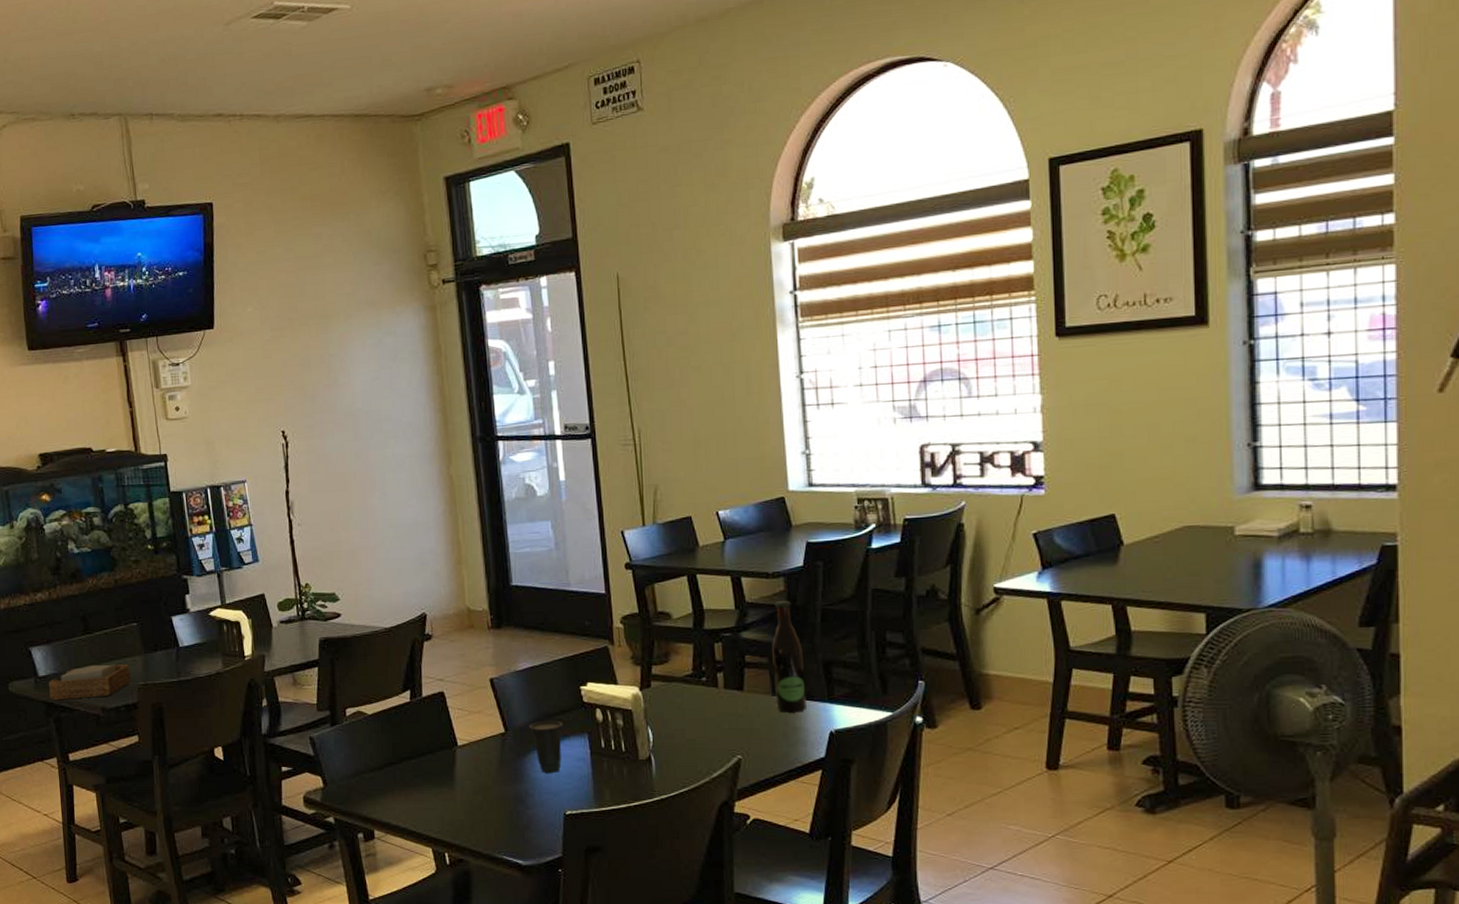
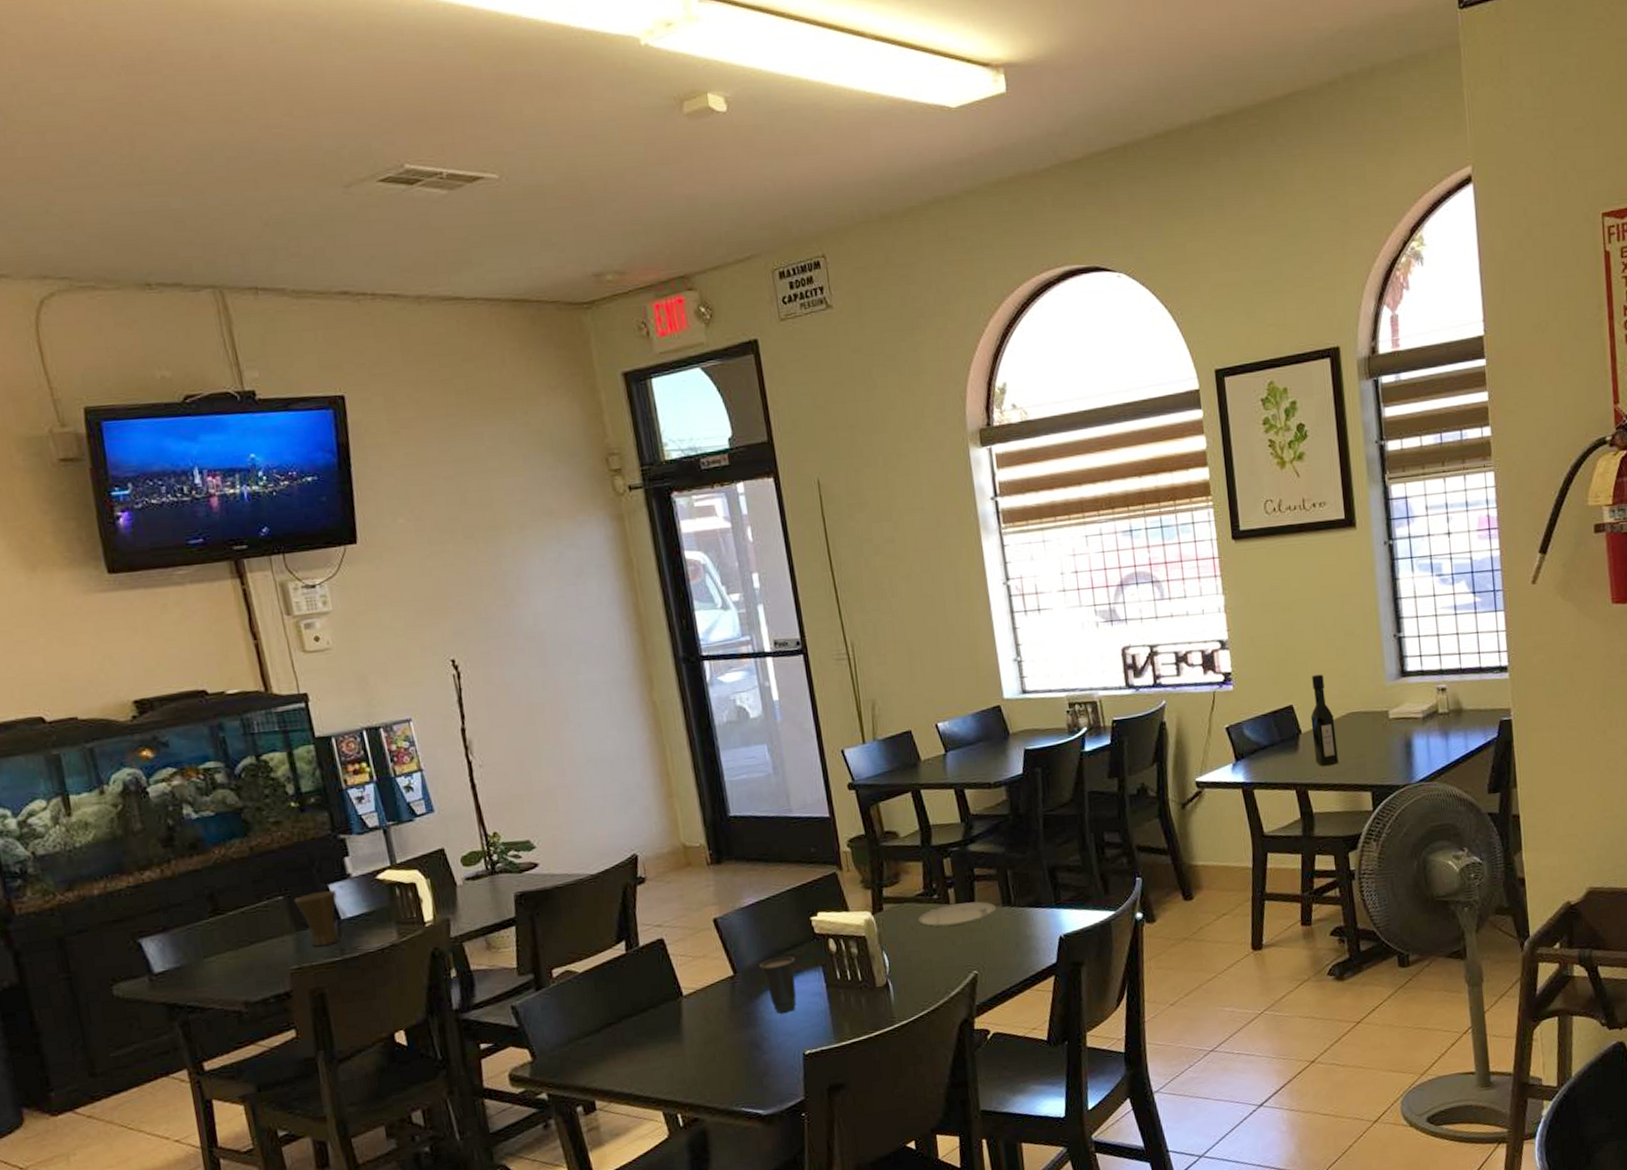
napkin holder: present [49,664,131,700] -> none [169,947,280,1000]
cup: none [145,621,178,668] -> present [294,890,340,947]
plate: none [685,688,765,709] -> present [918,901,996,927]
bottle: present [772,600,806,713] -> none [998,809,1036,923]
bottle: none [1136,482,1167,583] -> present [1310,674,1338,767]

